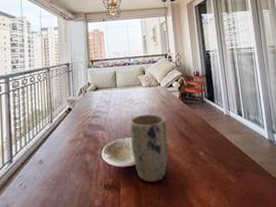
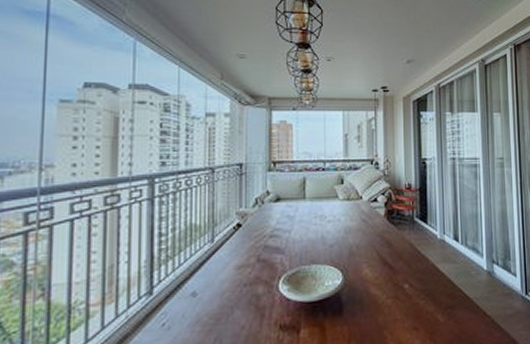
plant pot: present [130,114,169,183] -> none [319,235,366,322]

